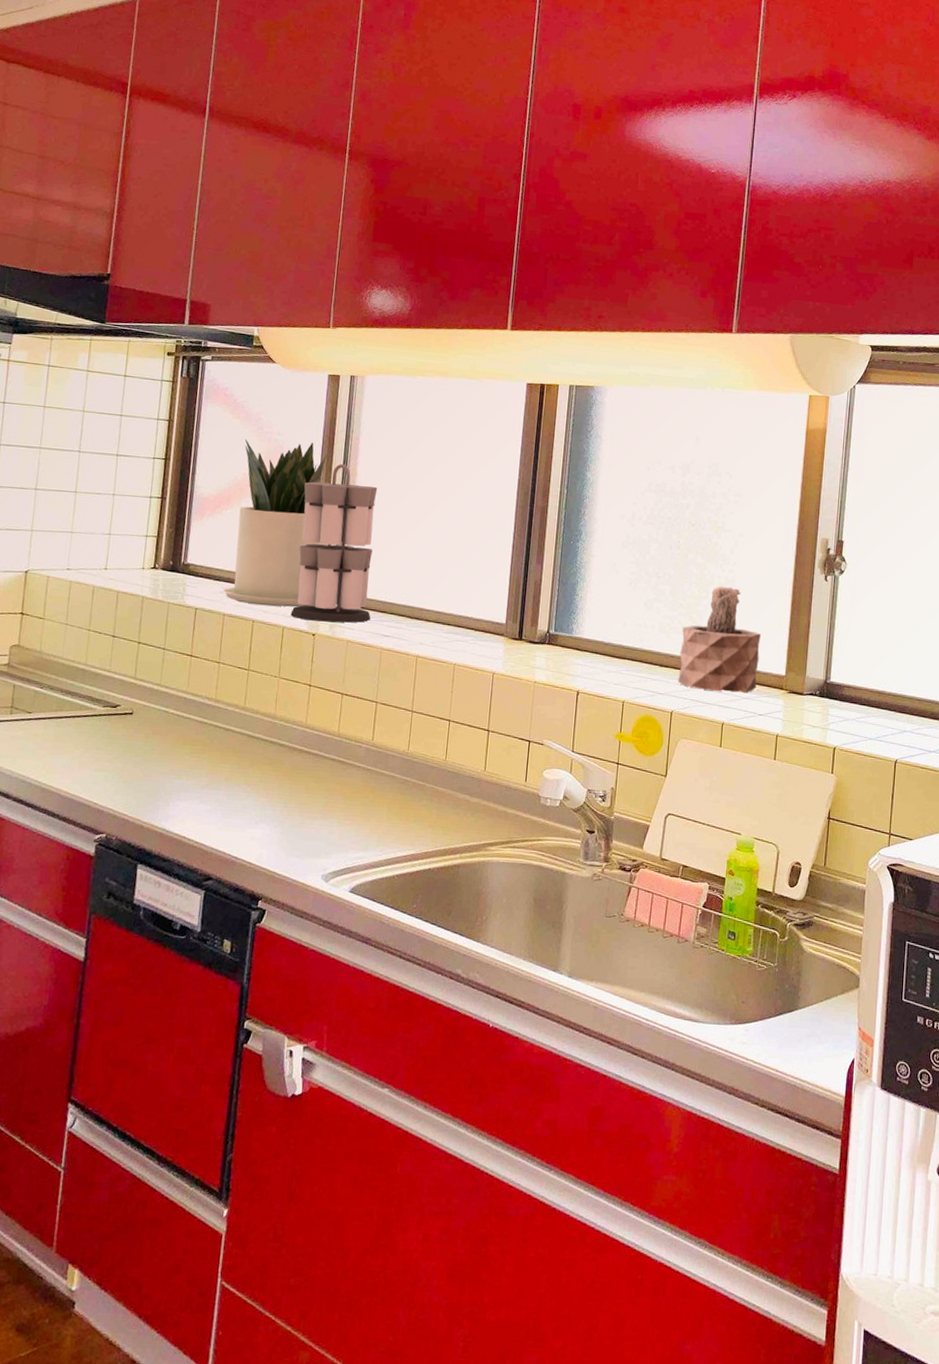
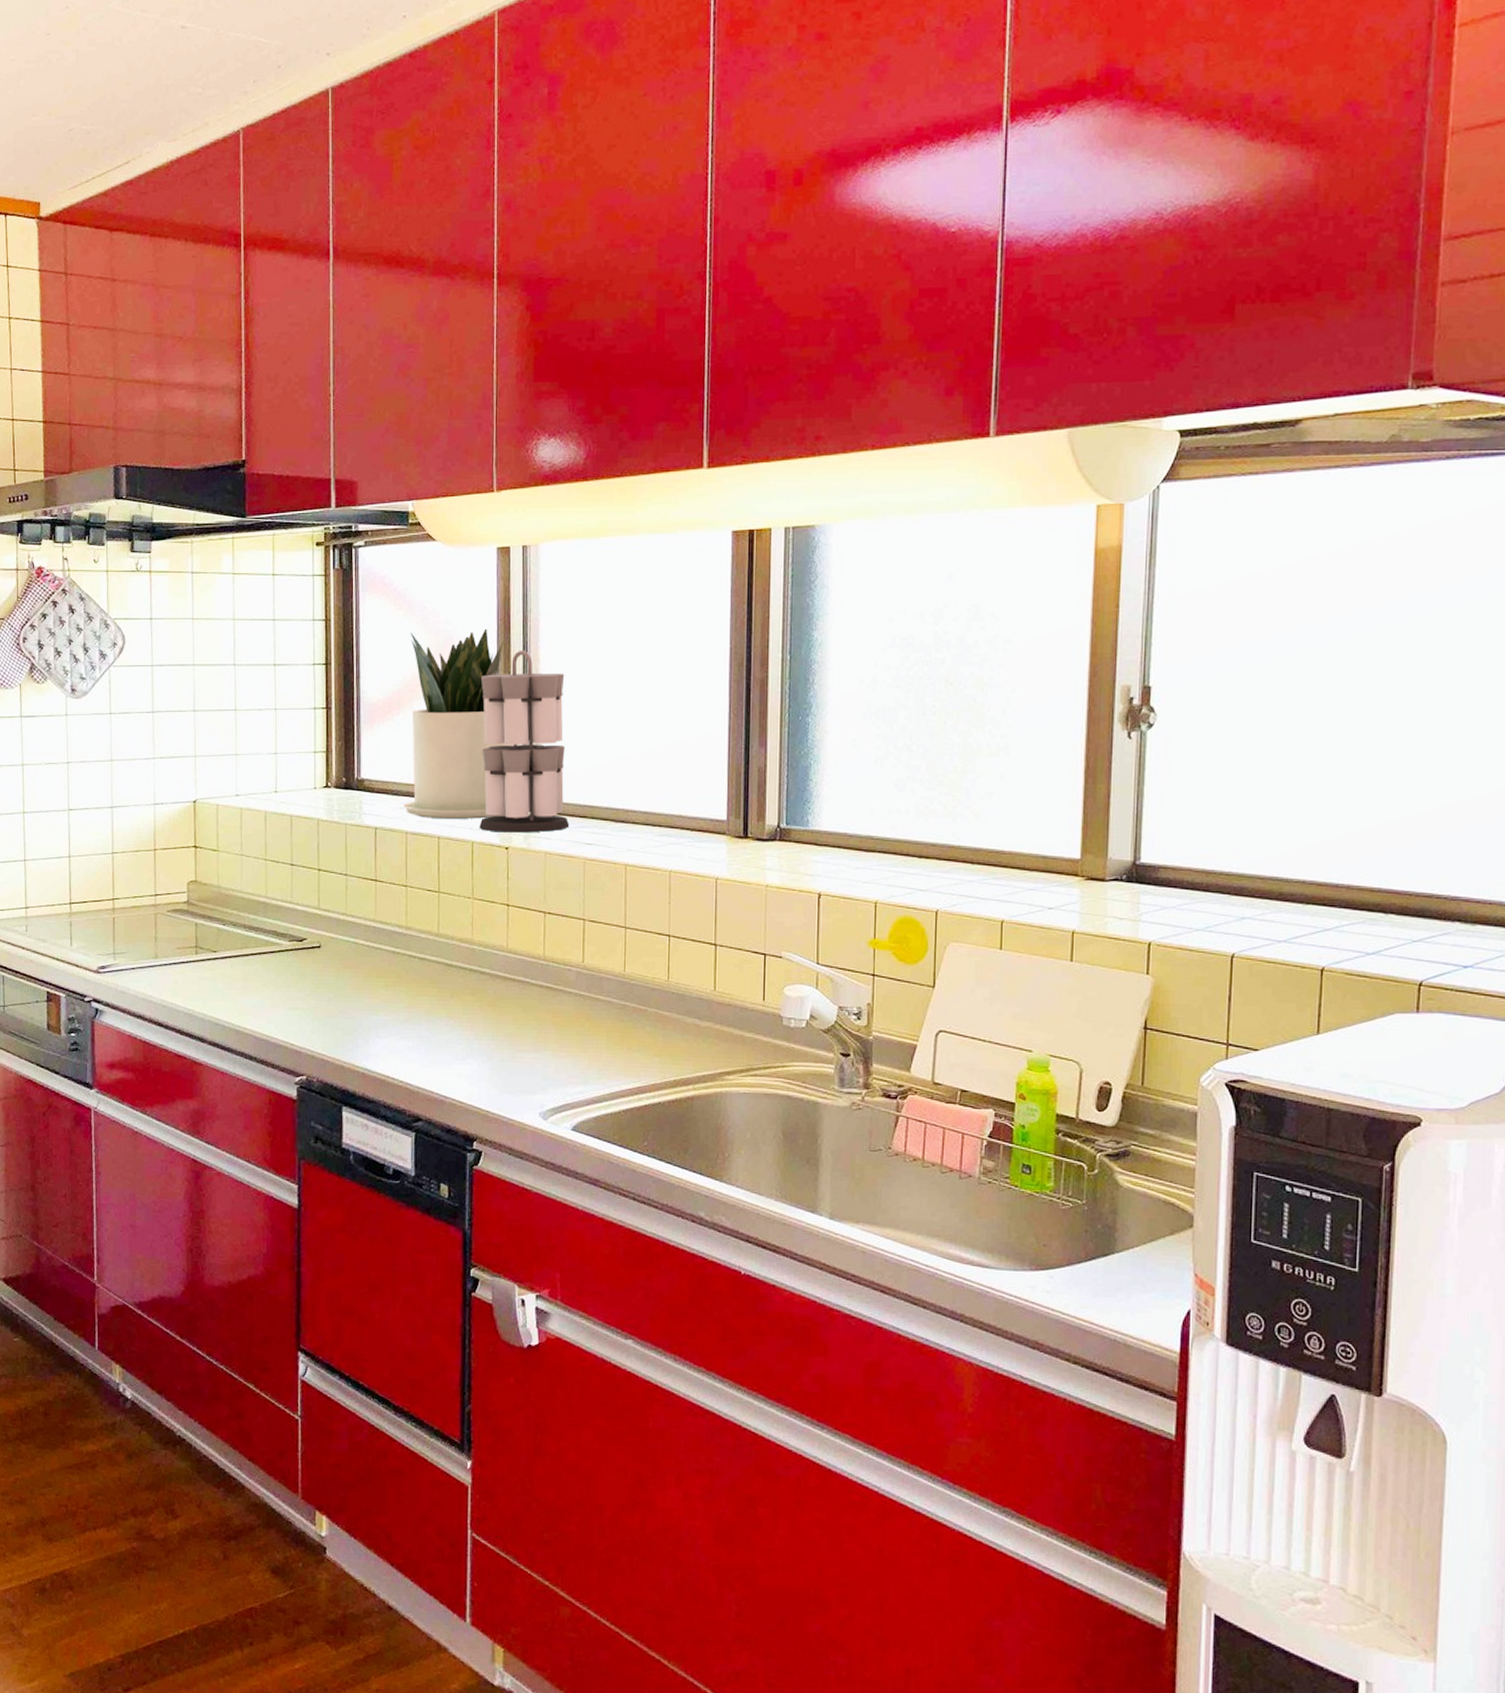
succulent plant: present [678,586,761,693] -> none [942,756,1046,884]

